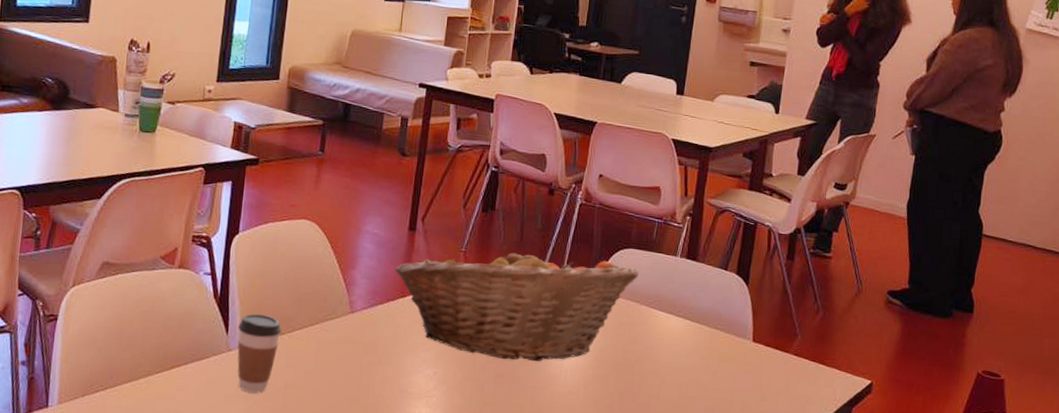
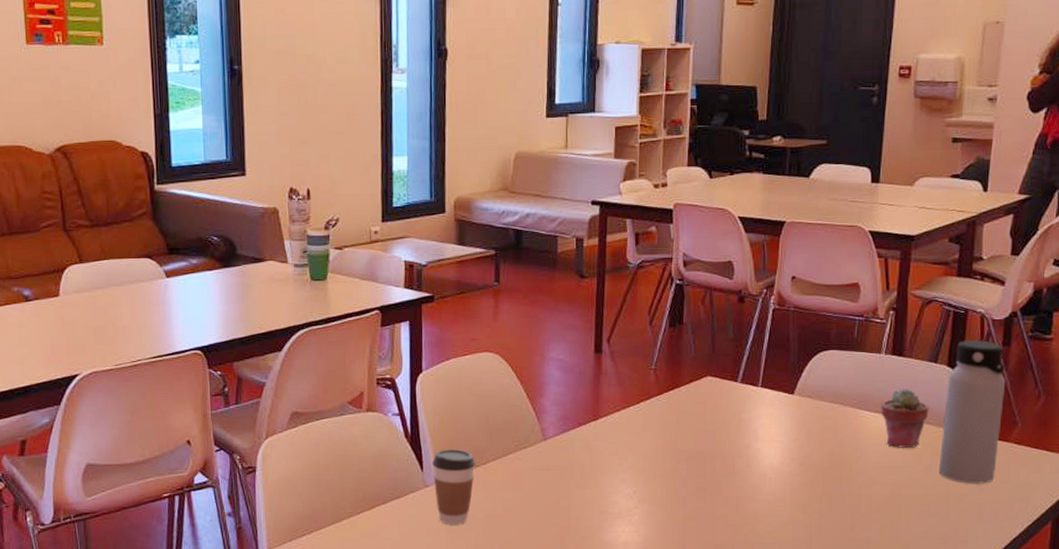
fruit basket: present [395,244,639,362] -> none [584,357,841,473]
potted succulent: none [673,292,718,351] -> present [881,389,929,448]
water bottle: none [723,251,789,393] -> present [938,340,1006,485]

